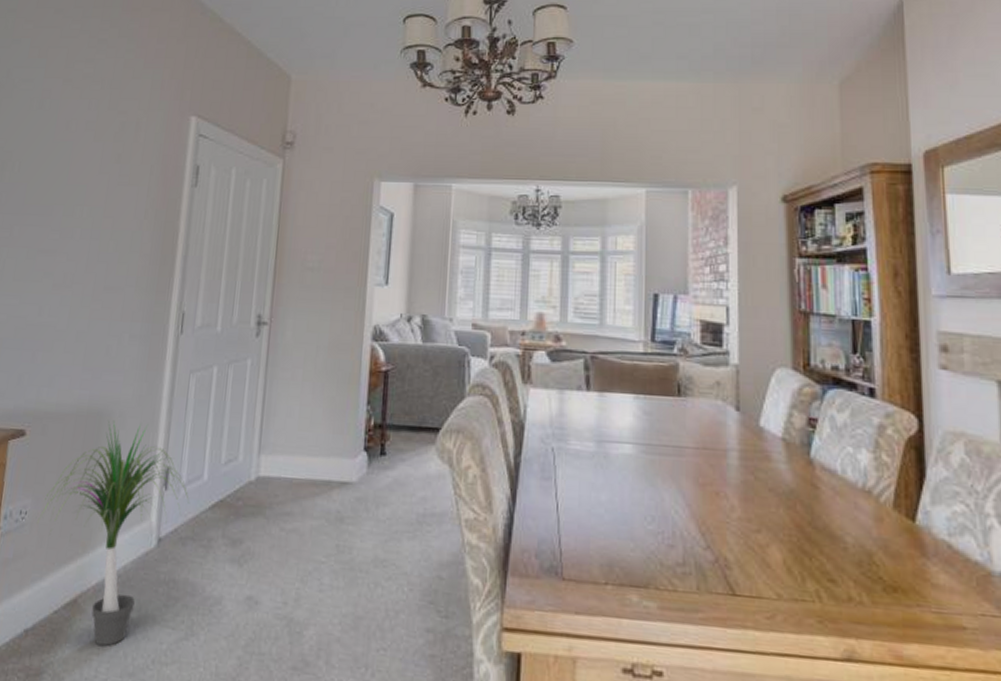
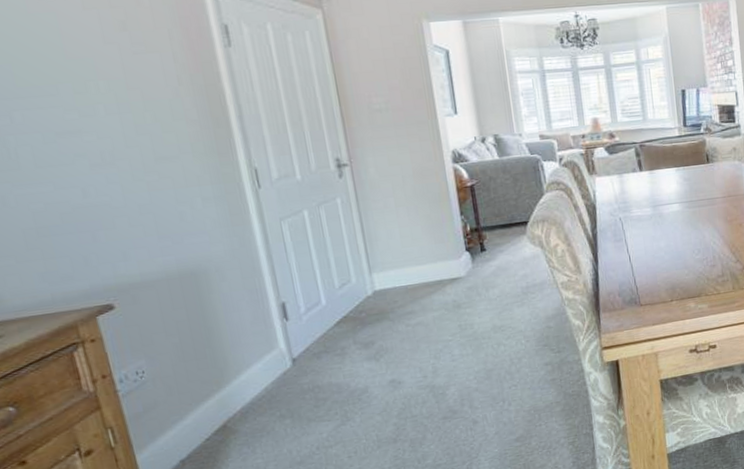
potted plant: present [38,420,189,647] -> none [159,273,314,452]

